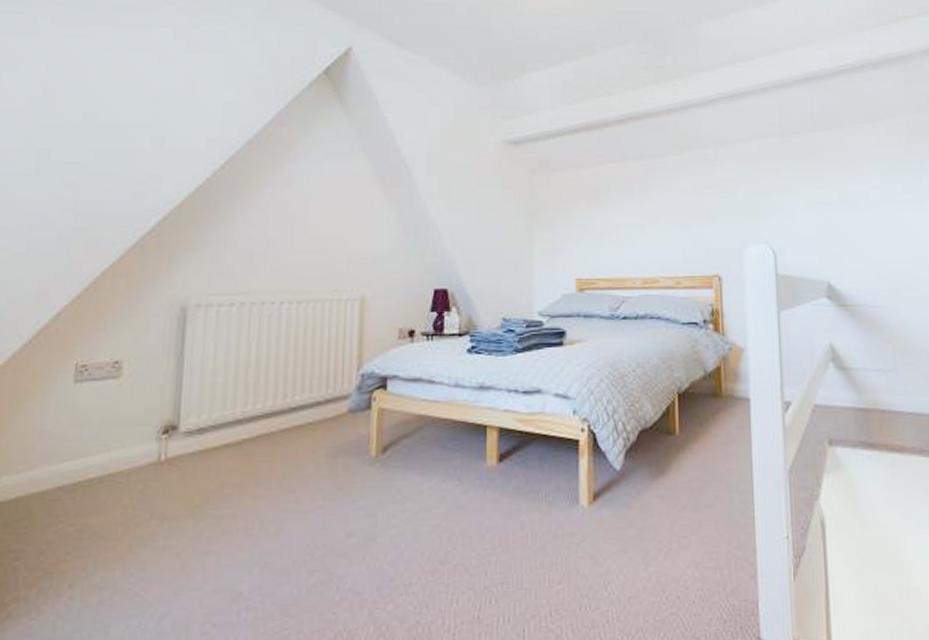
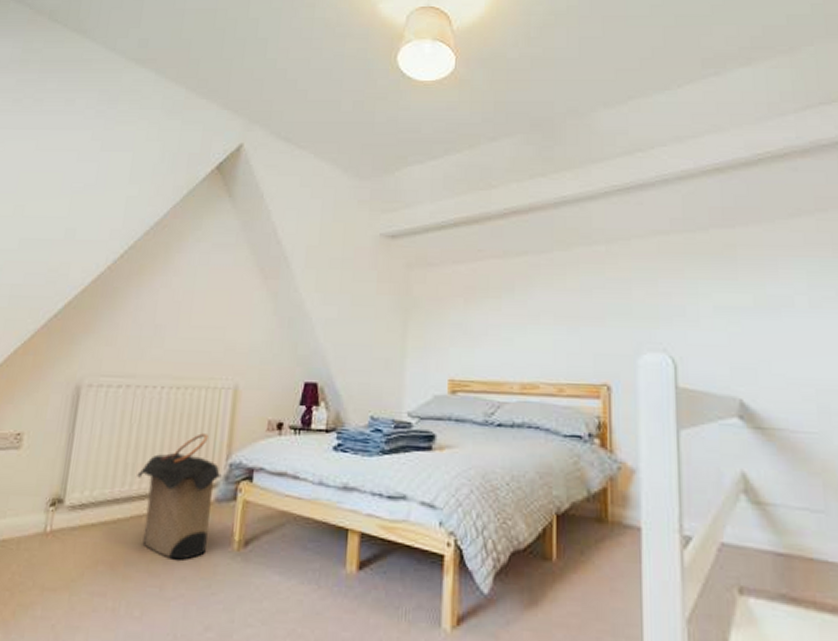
laundry hamper: none [260,346,355,473] -> present [137,433,223,560]

